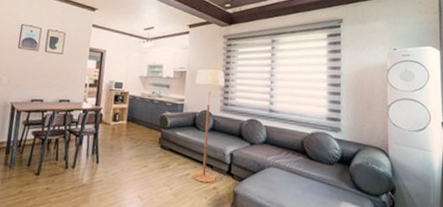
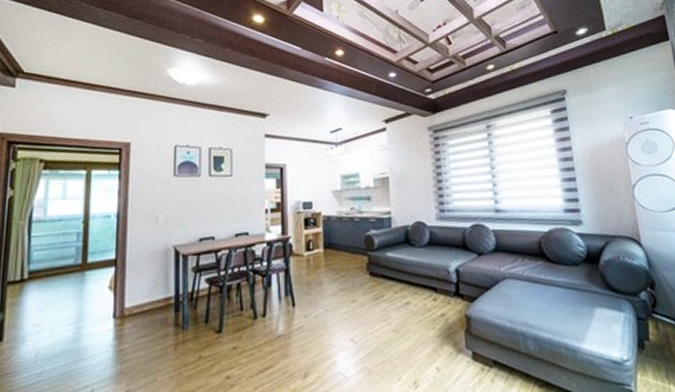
floor lamp: present [192,64,226,183] -> none [401,164,443,311]

